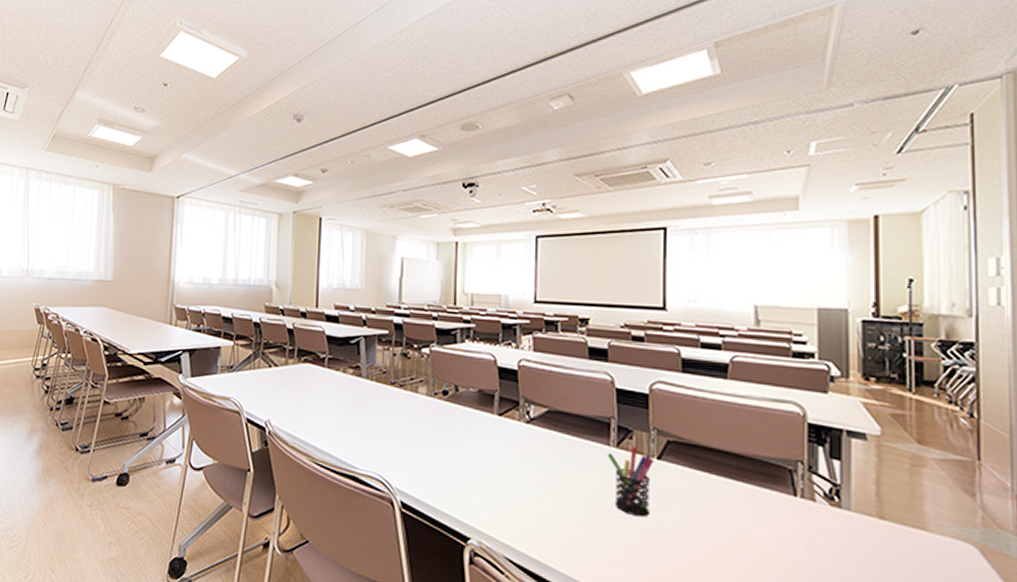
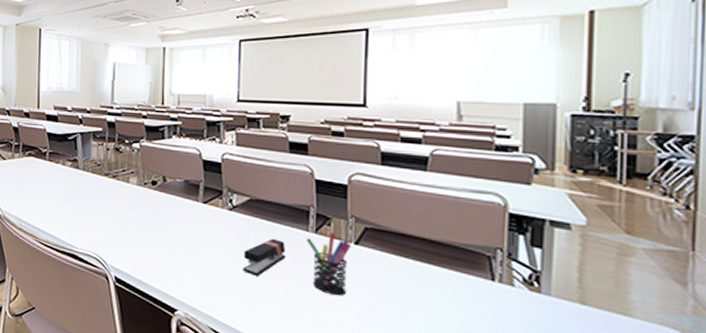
stapler: none [541,454,587,497] -> present [243,238,286,276]

